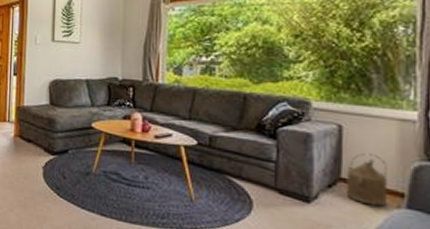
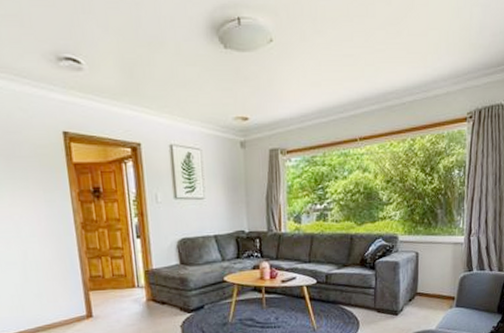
watering can: present [345,152,387,207] -> none [420,271,445,309]

